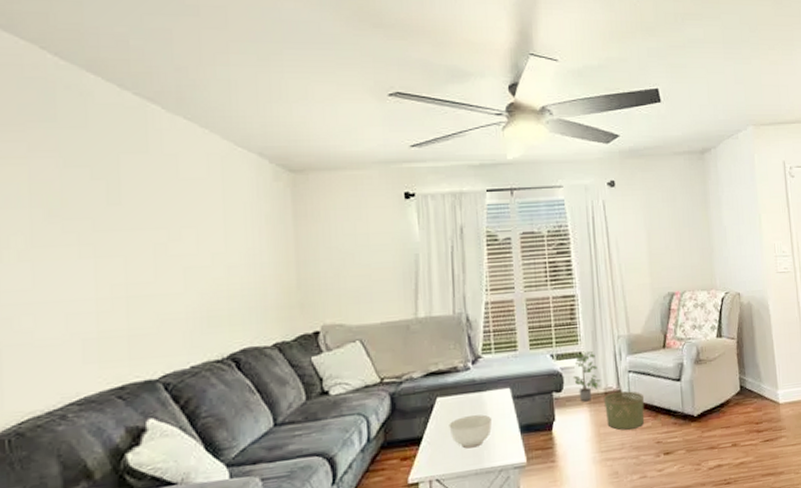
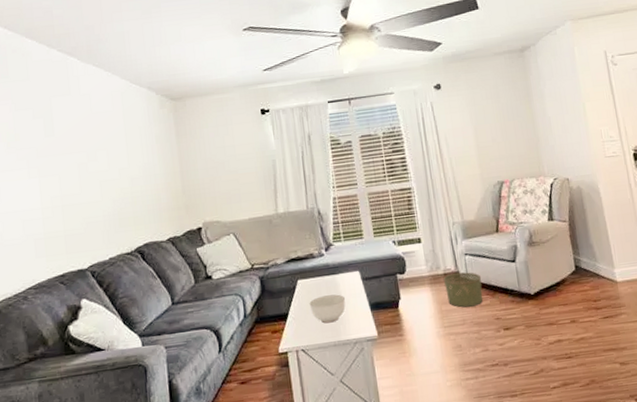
potted plant: present [572,351,602,402] -> none [414,237,441,282]

